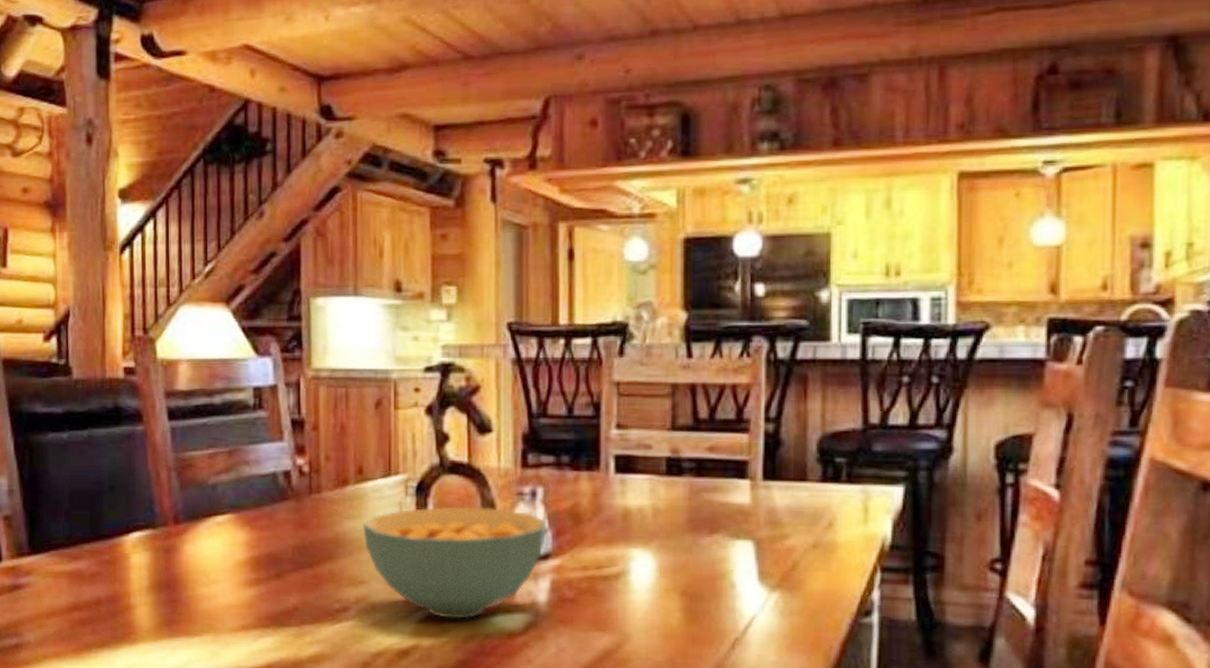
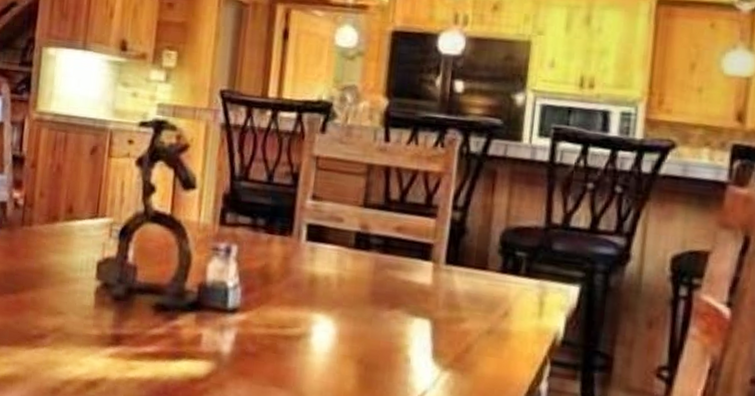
cereal bowl: present [361,506,547,619] -> none [65,250,238,360]

